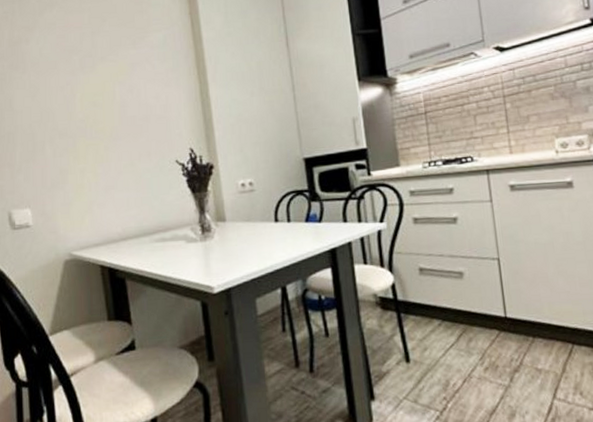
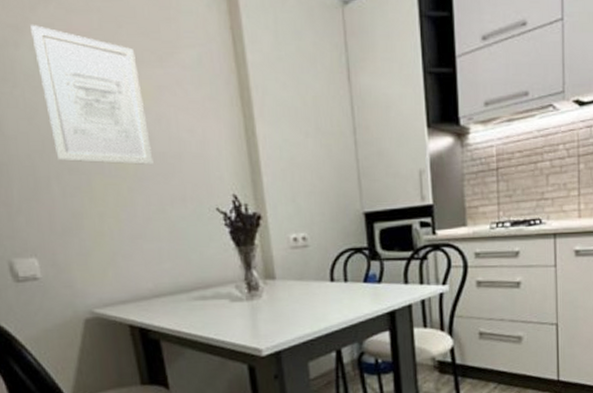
wall art: none [39,25,126,128] -> present [31,25,154,165]

